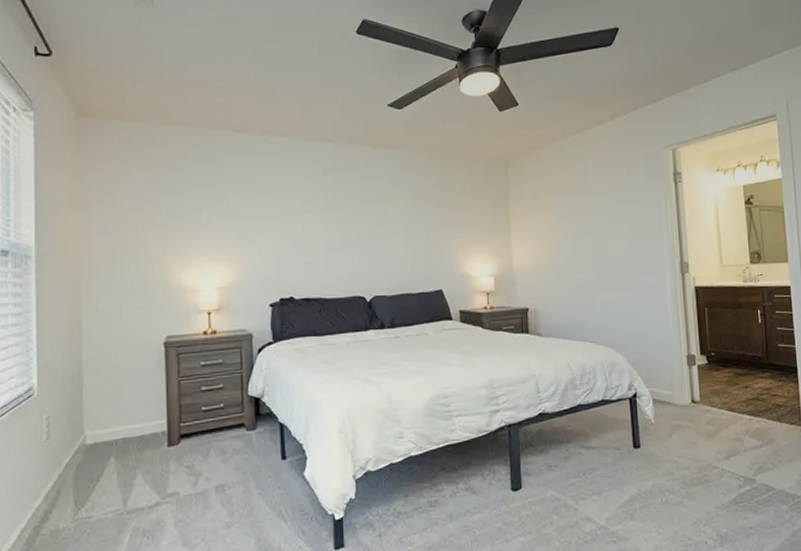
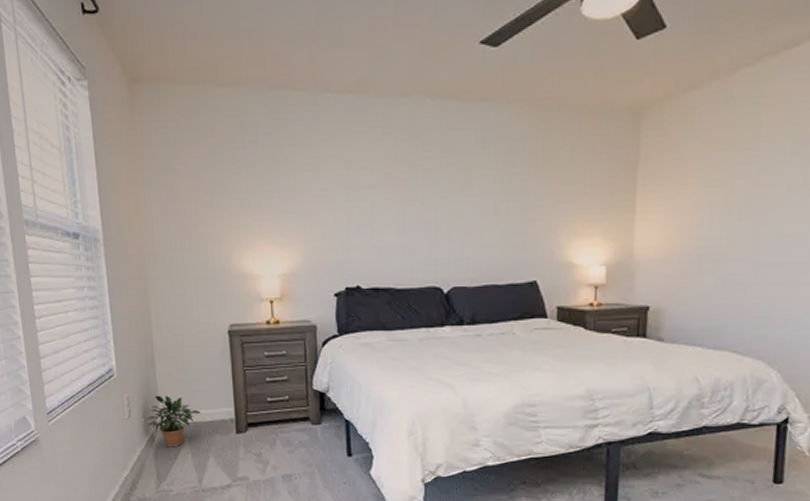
potted plant: none [65,412,130,469] -> present [144,395,201,448]

